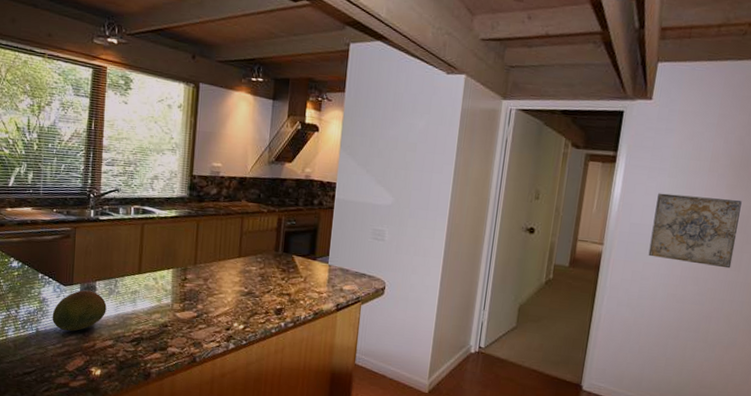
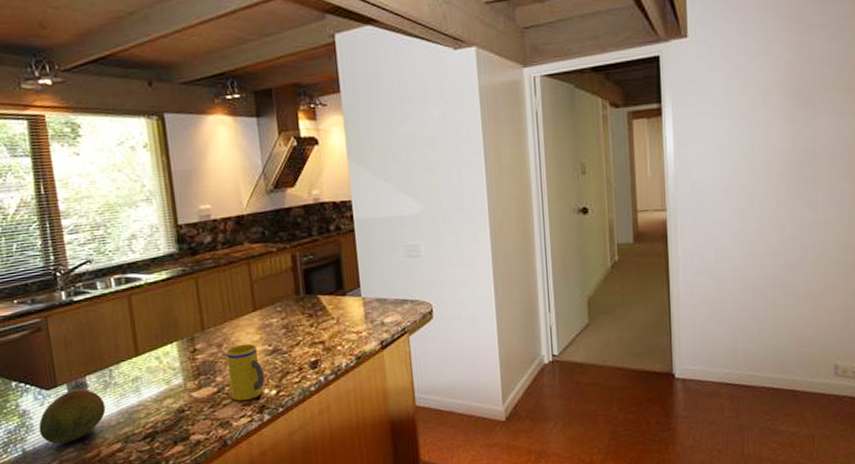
mug: none [207,282,237,329] -> present [226,343,265,401]
wall art: present [648,193,742,269] -> none [714,131,807,214]

